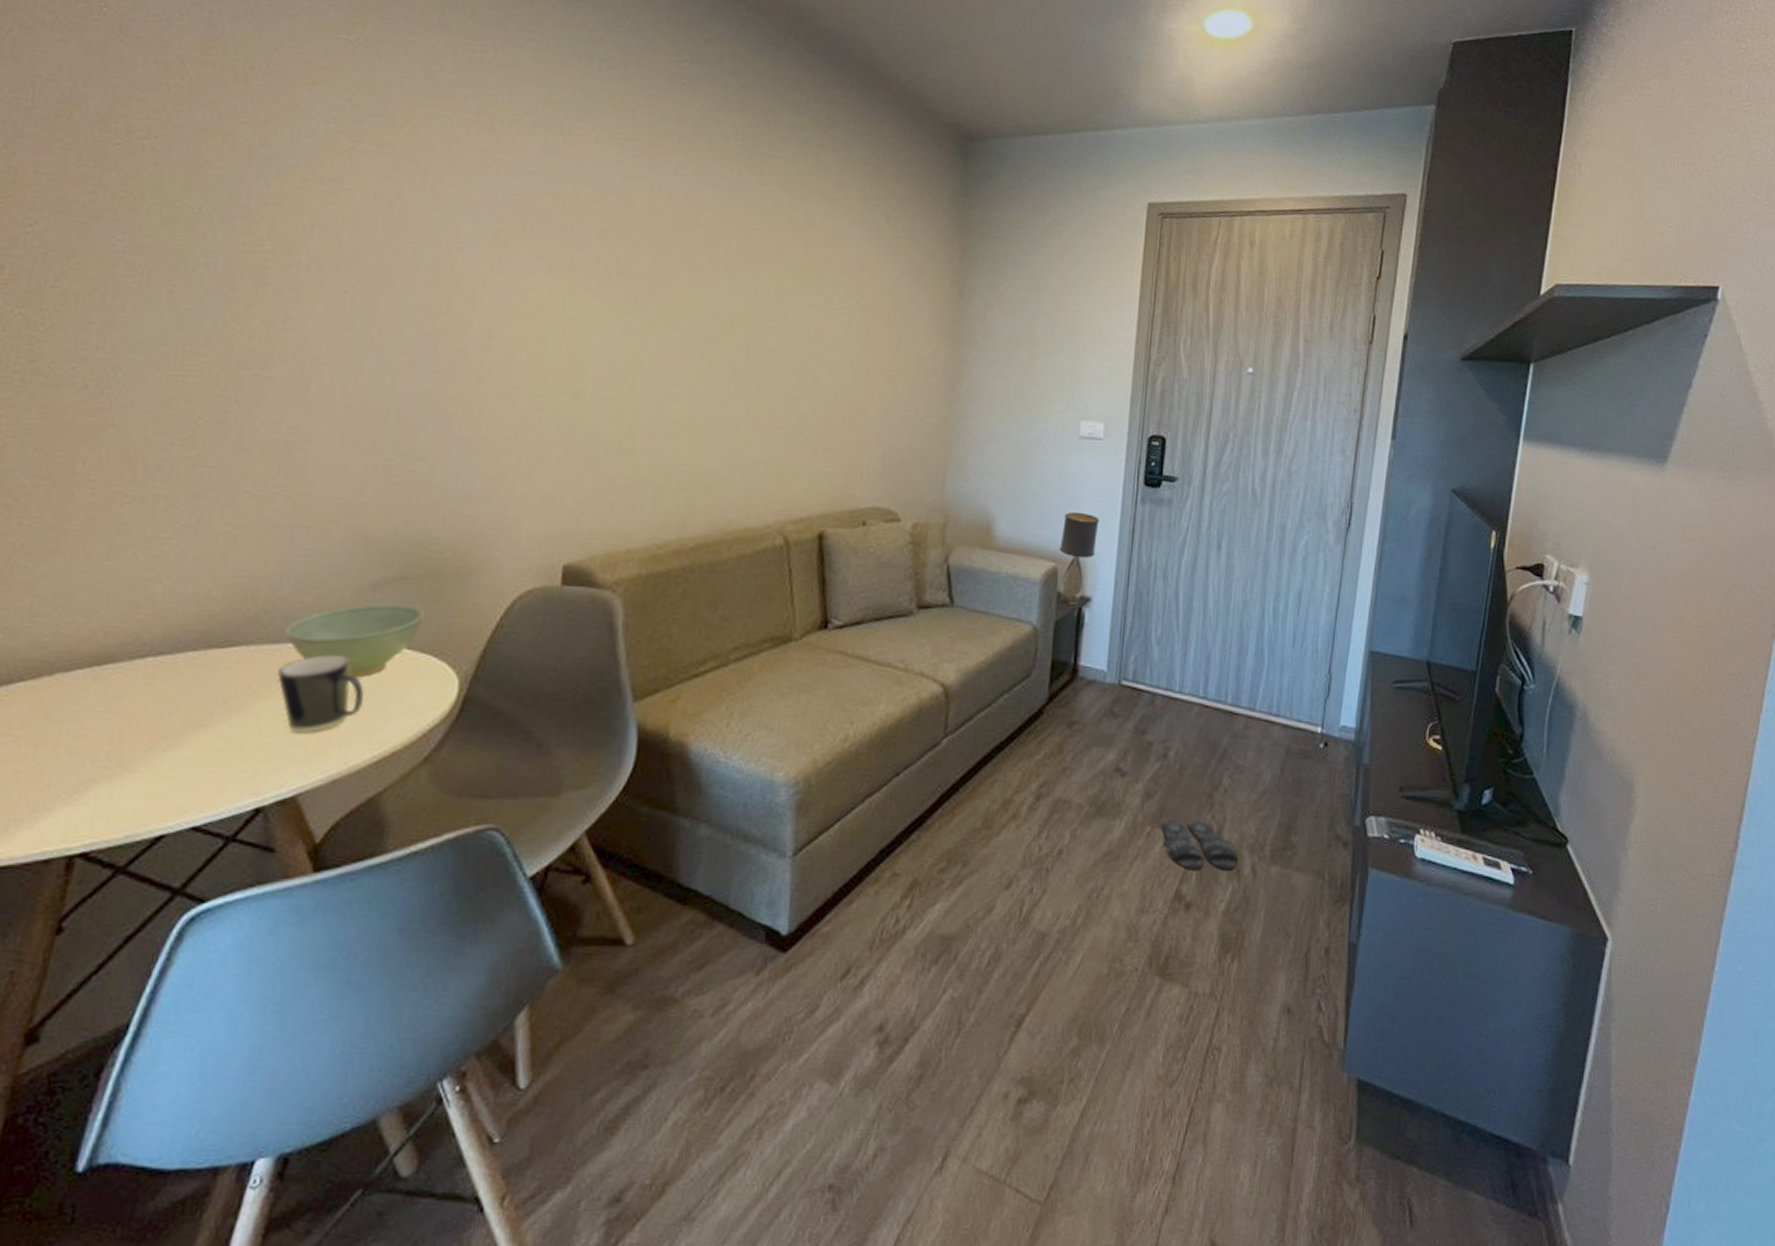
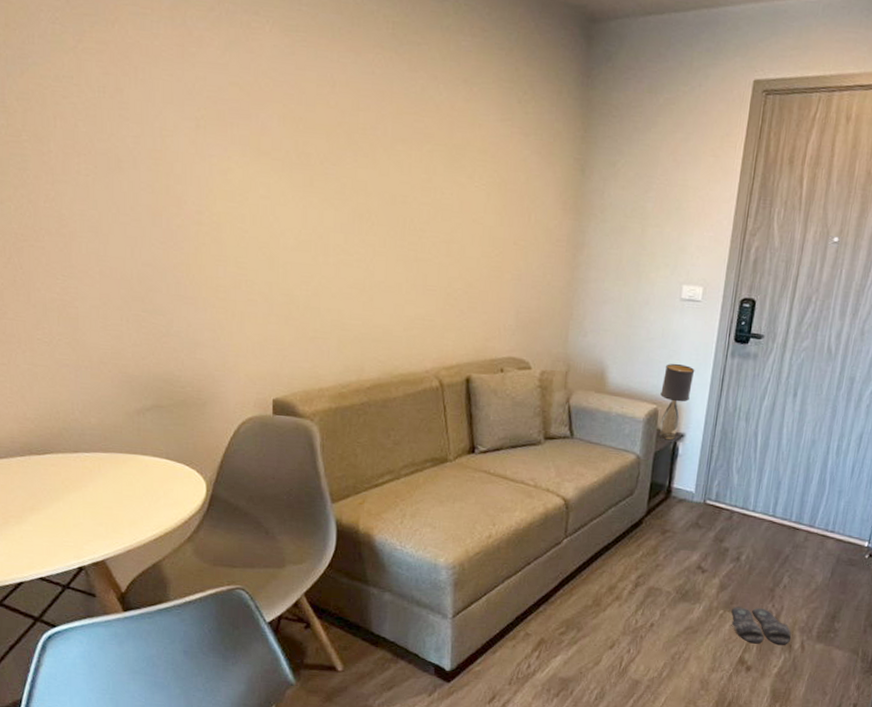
mug: present [277,654,364,733] -> none [81,462,141,517]
bowl: present [284,603,424,678] -> none [80,425,176,479]

